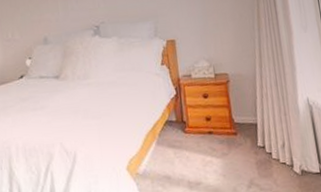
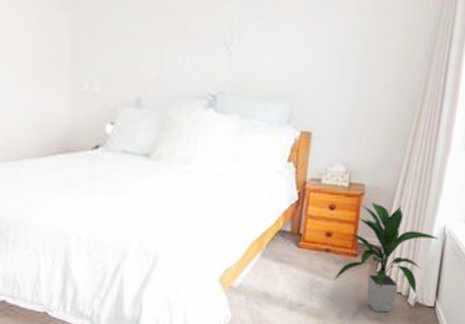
indoor plant: none [222,85,305,184] -> present [334,202,439,313]

